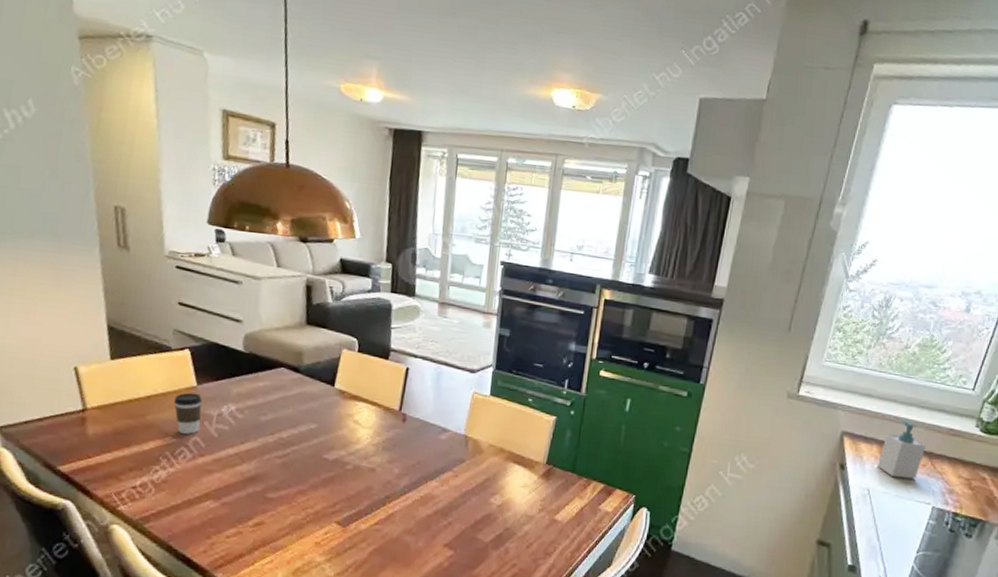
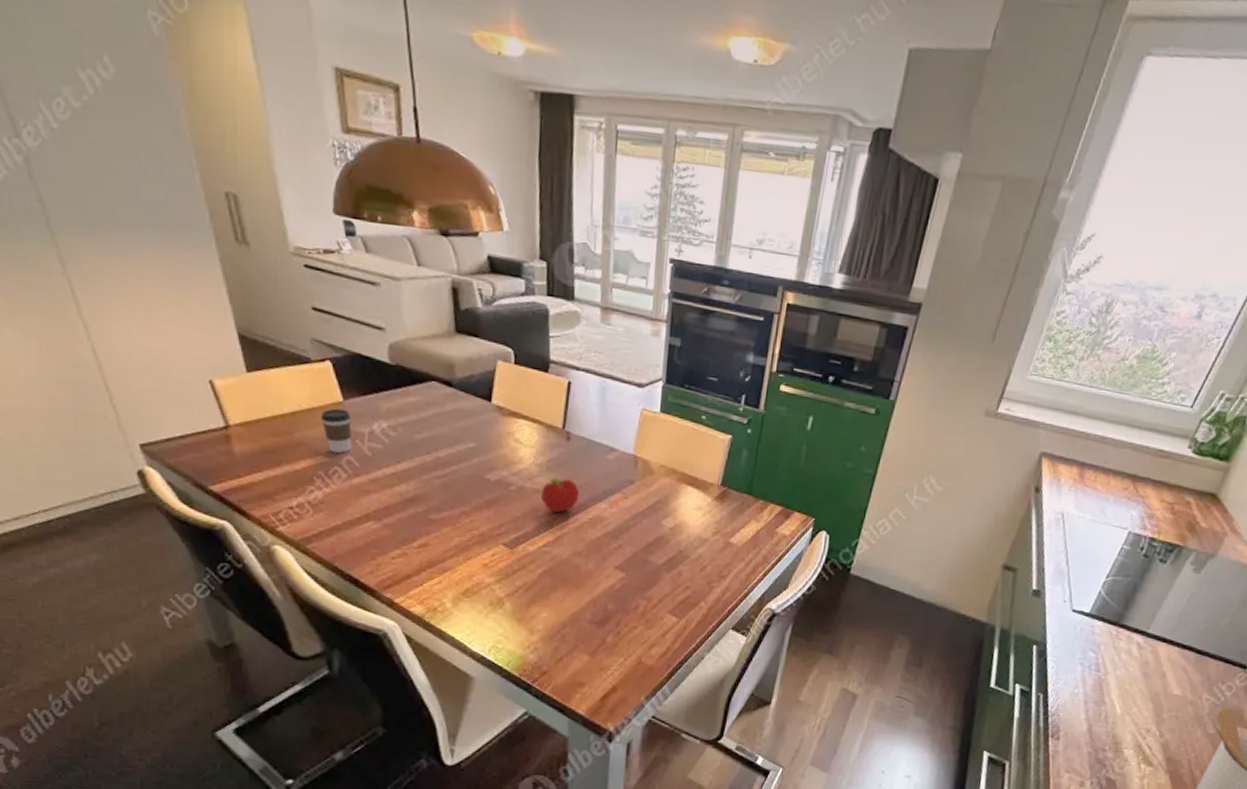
fruit: none [376,456,412,491] -> present [541,477,580,513]
soap bottle: present [878,420,926,480] -> none [1075,440,1130,504]

